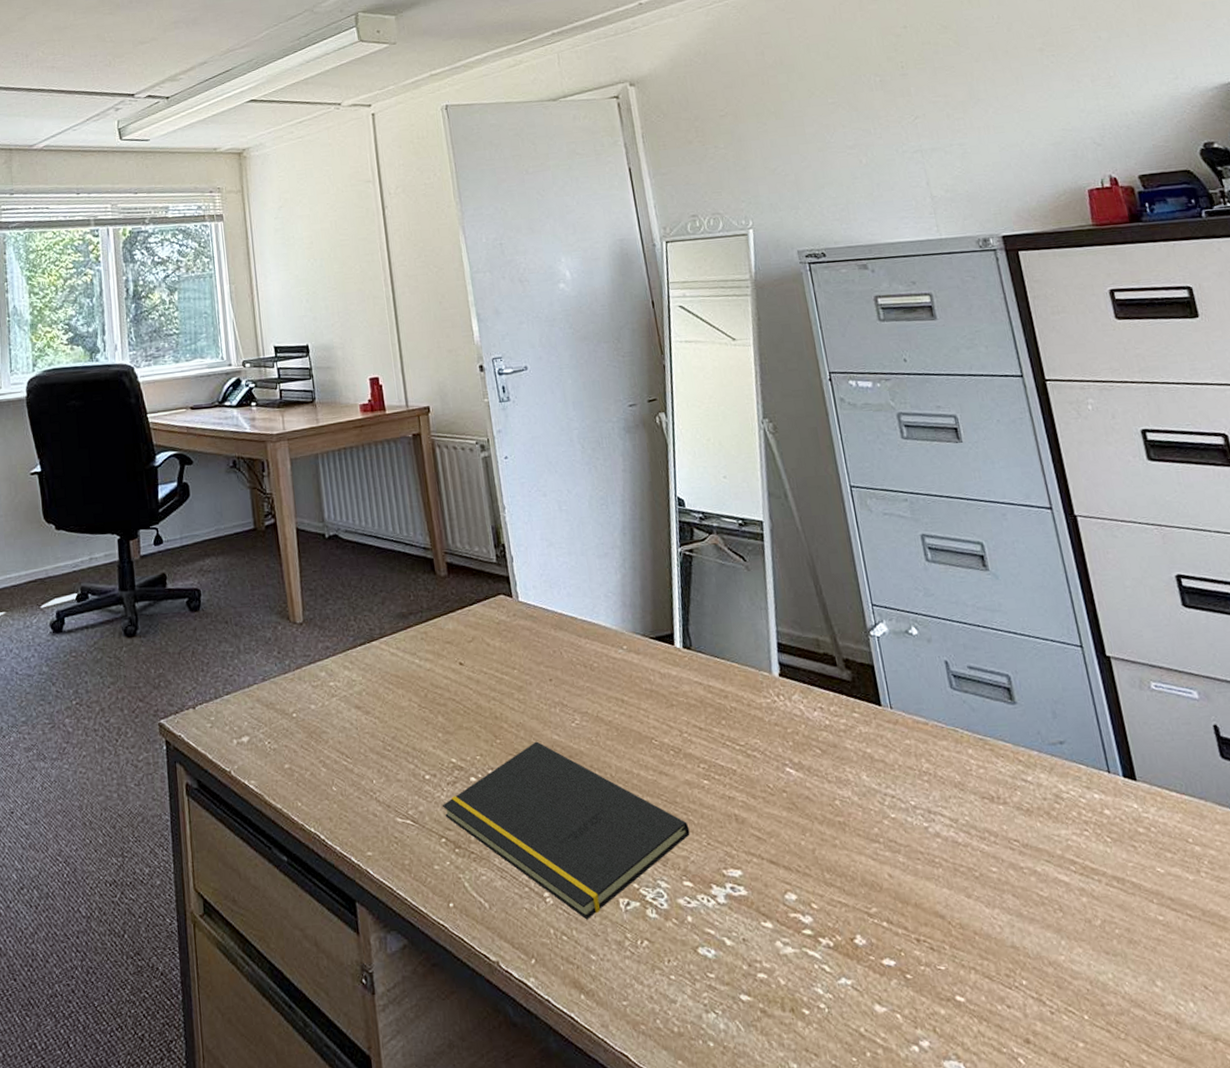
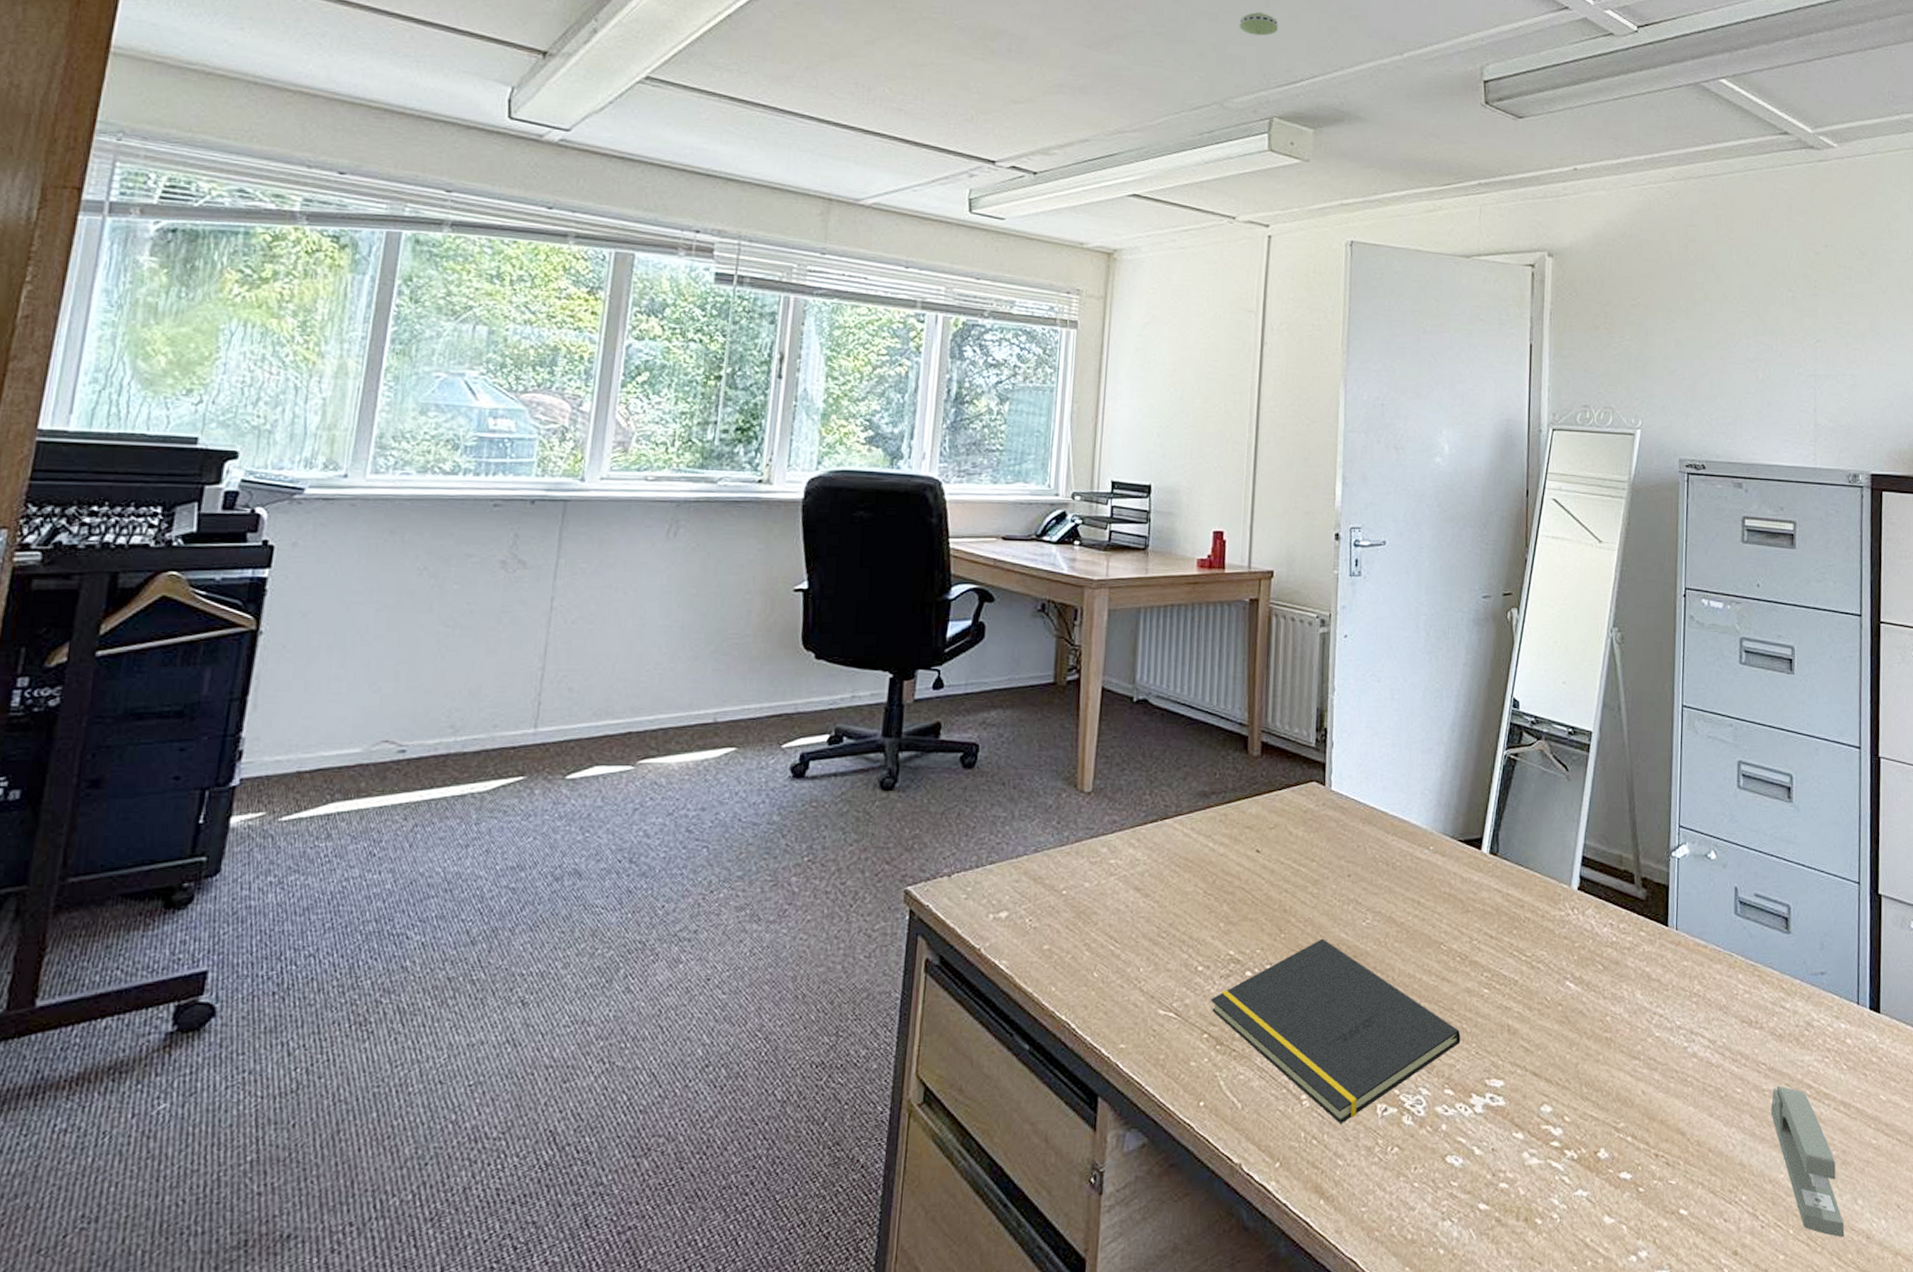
stapler: none [1032,862,1150,1023] -> present [1771,1085,1845,1238]

